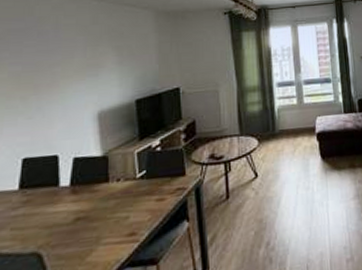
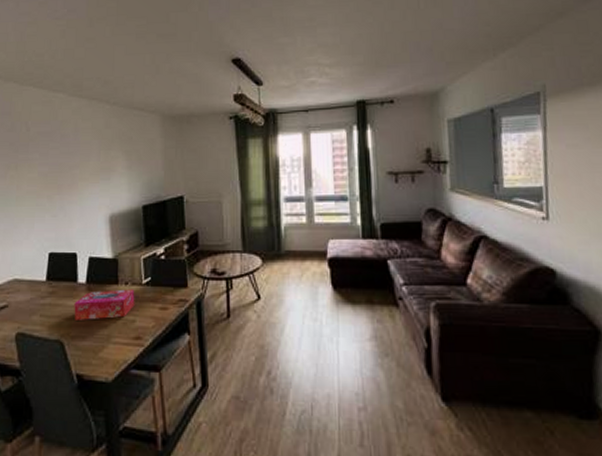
tissue box: none [55,185,128,227] -> present [74,289,135,320]

